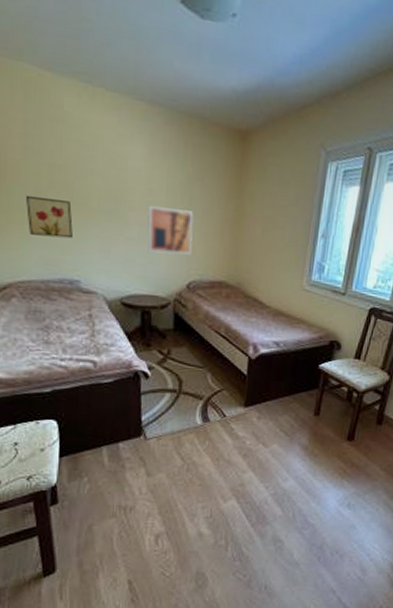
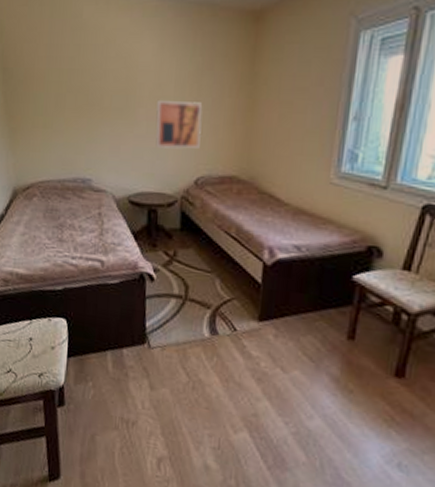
wall art: present [25,195,73,239] -> none [48,100,87,139]

